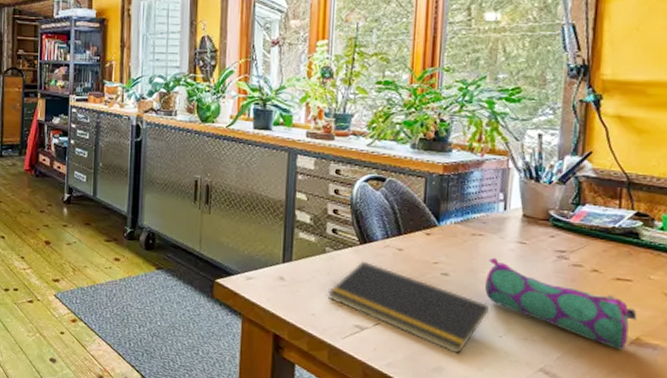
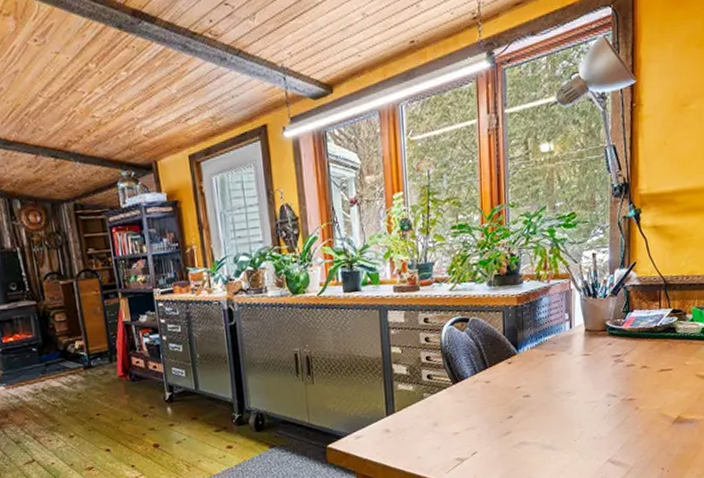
notepad: present [327,262,490,354] -> none [429,399,565,464]
pencil case: present [485,257,637,350] -> none [560,372,678,430]

